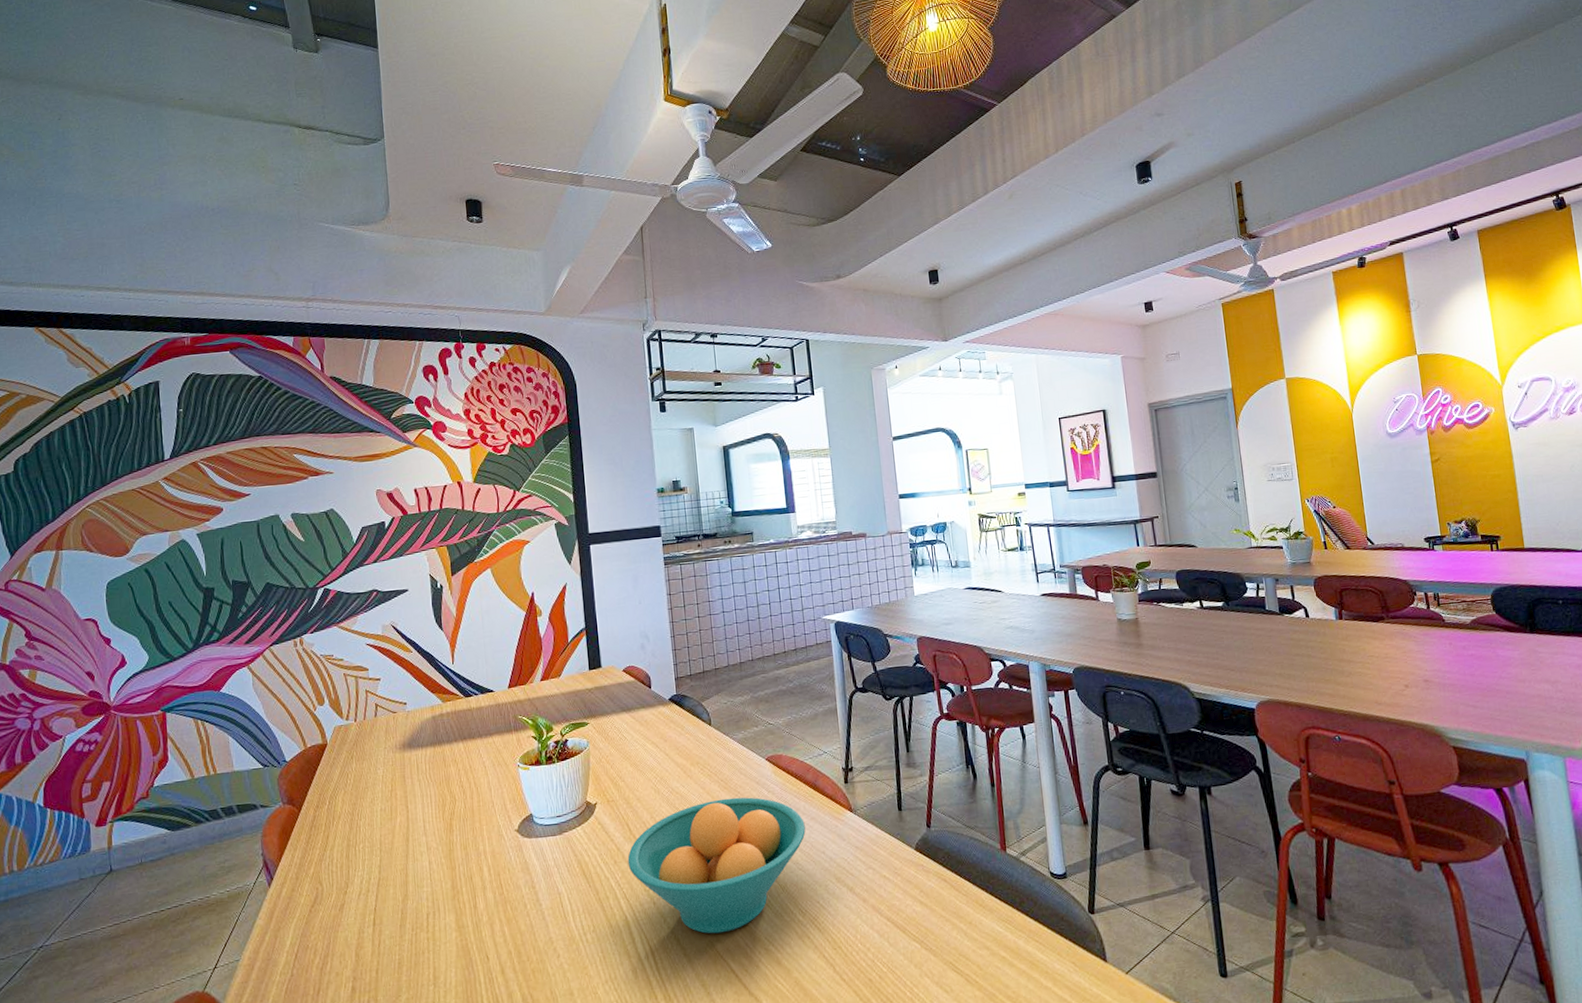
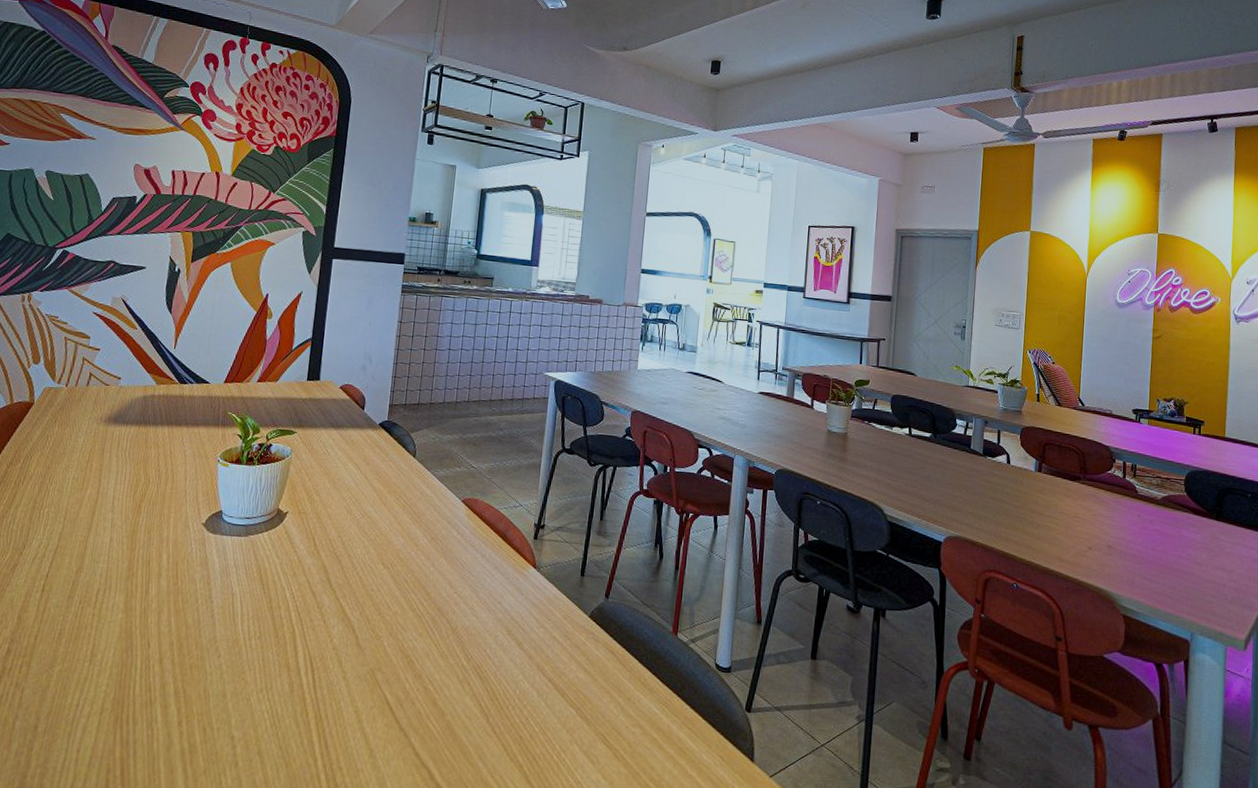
fruit bowl: present [627,797,806,934] -> none [306,531,488,664]

